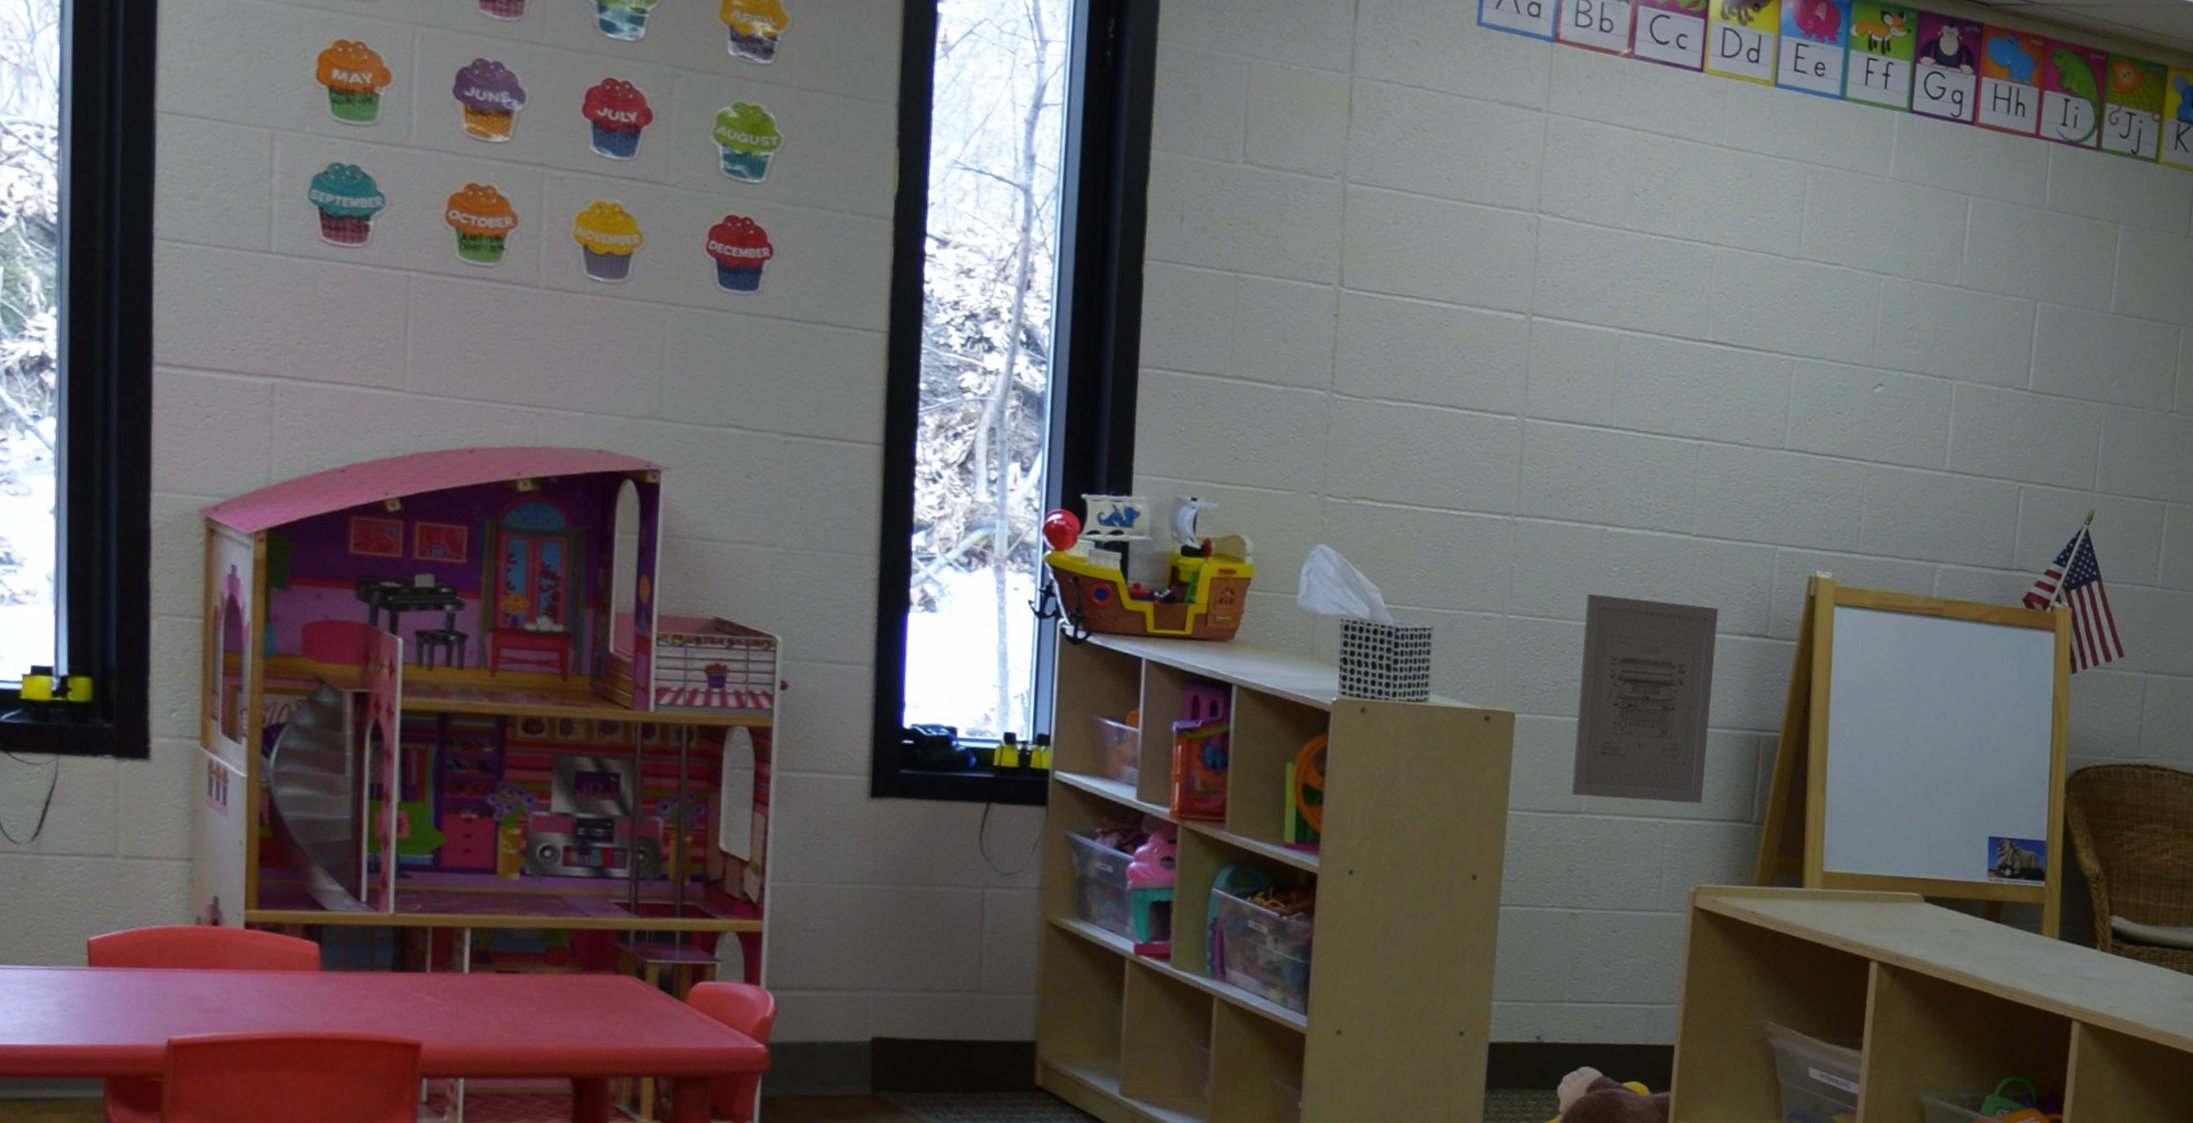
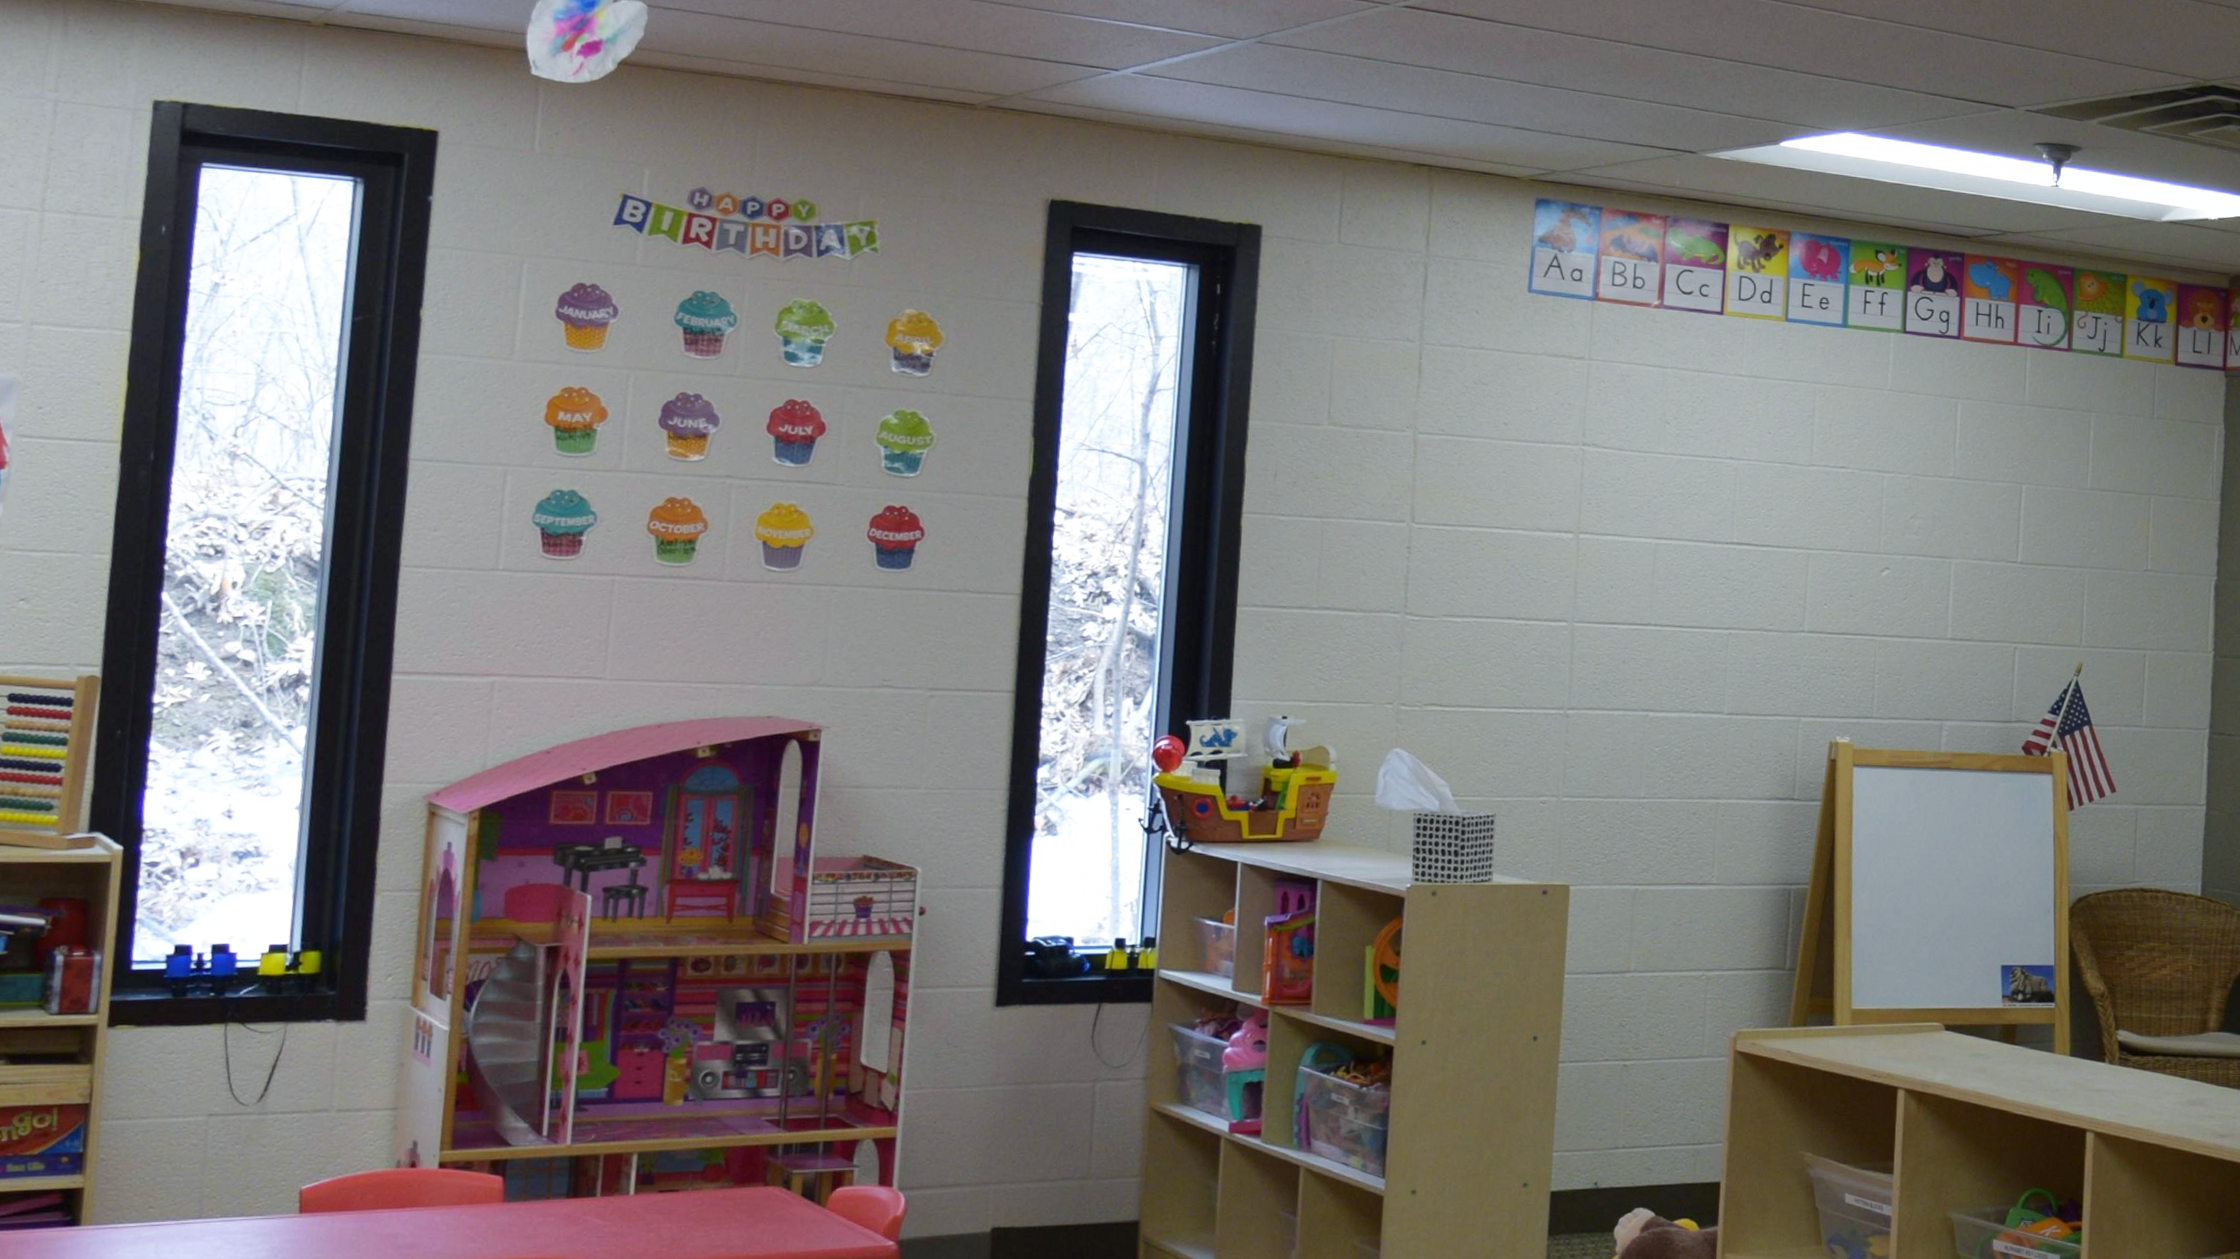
wall art: present [1572,593,1718,804] -> none [1622,773,1750,957]

